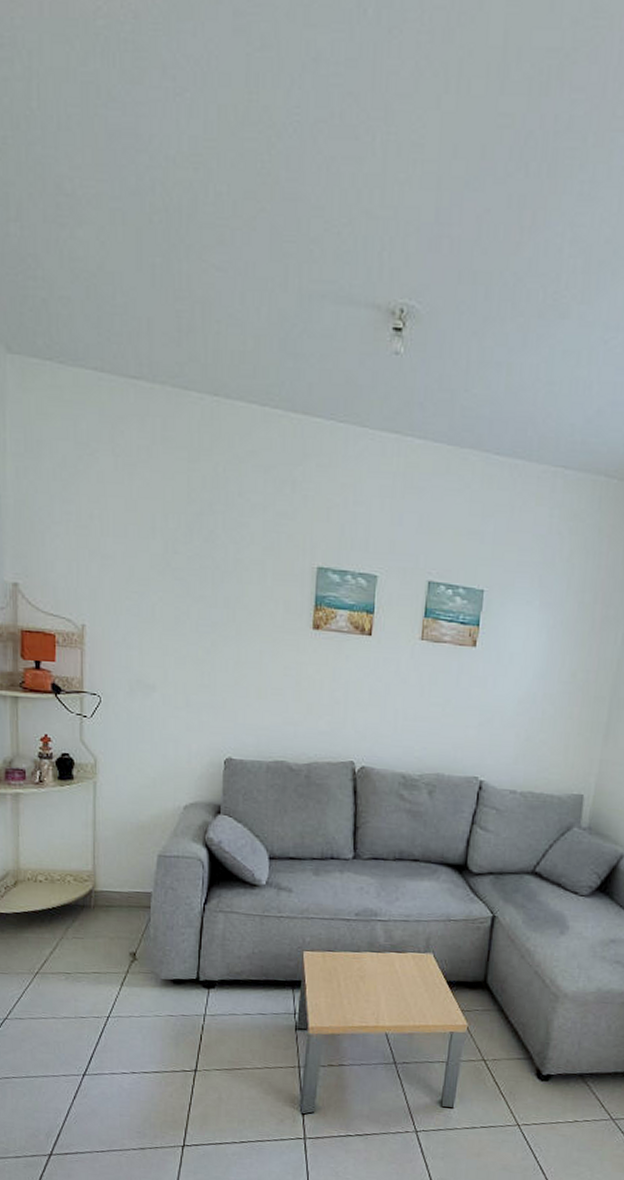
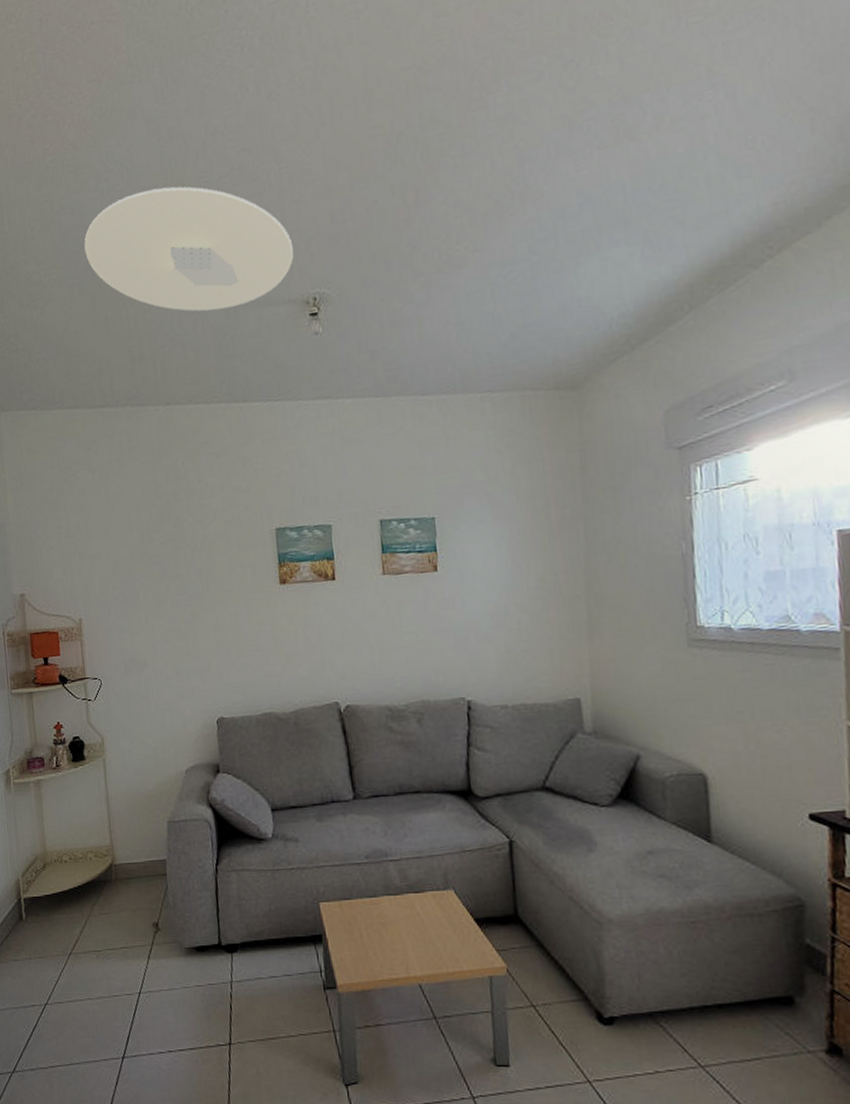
ceiling light: none [135,109,387,295] -> present [84,186,294,312]

